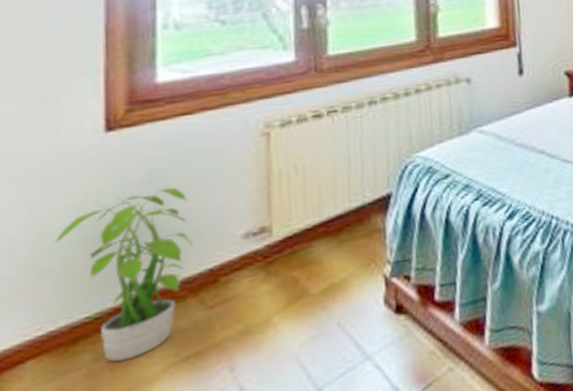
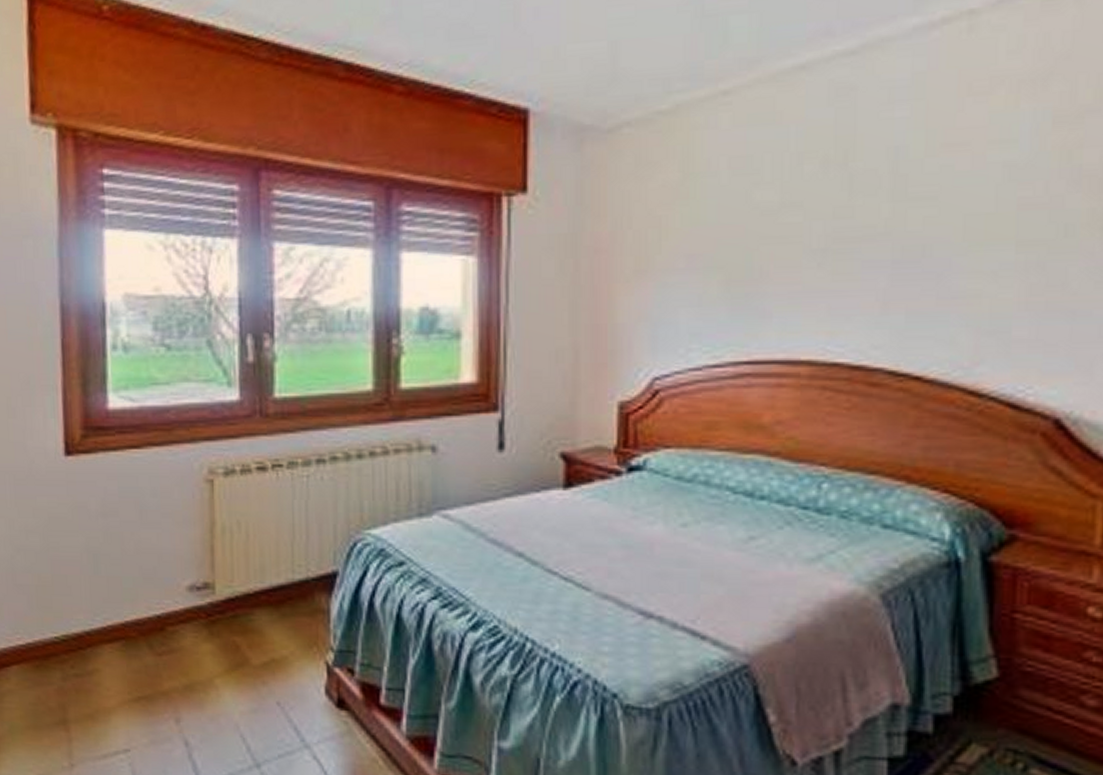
potted plant: present [51,187,192,362] -> none [25,522,142,687]

